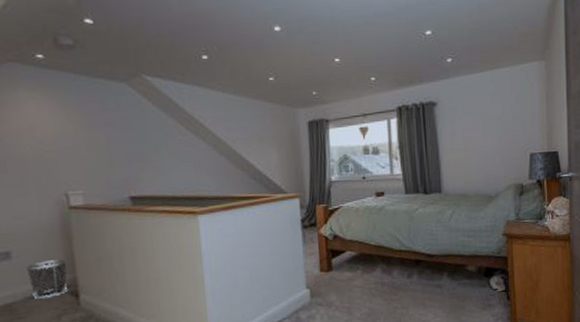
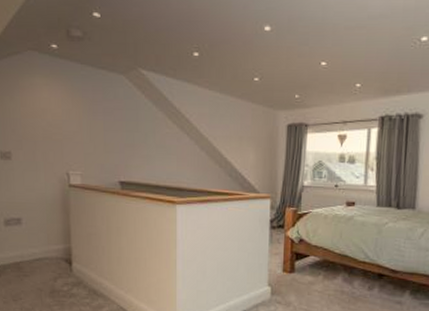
waste bin: present [26,259,69,299] -> none [32,230,64,262]

